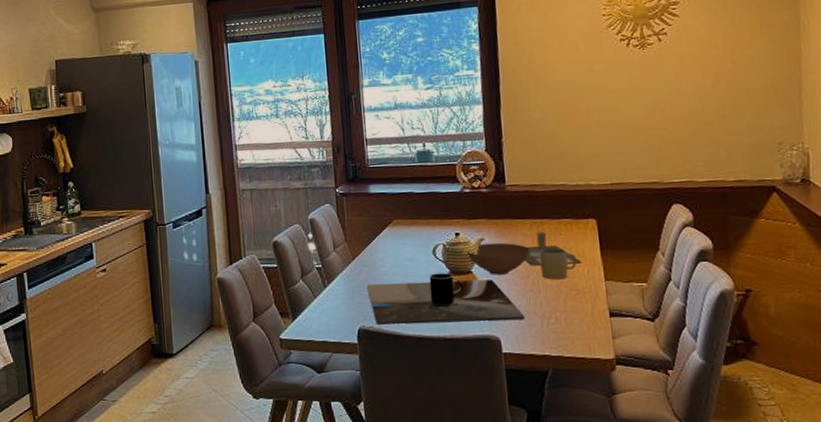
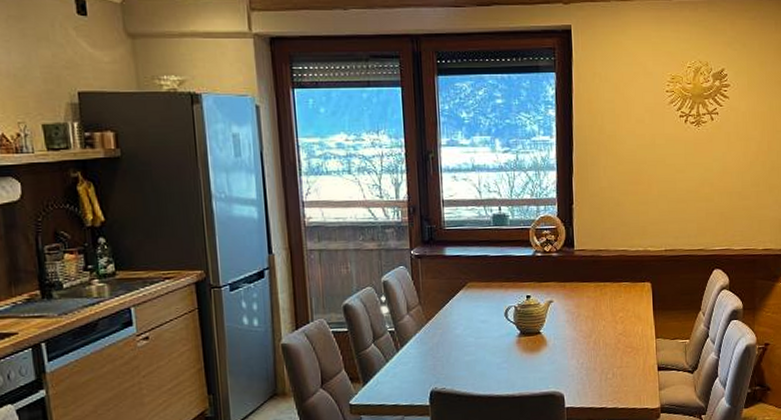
place setting: present [367,272,526,325] -> none [440,334,587,386]
bowl: present [467,242,531,275] -> none [536,304,594,335]
place setting: present [525,231,583,266] -> none [589,294,638,326]
mug: present [539,247,577,280] -> none [601,308,633,339]

